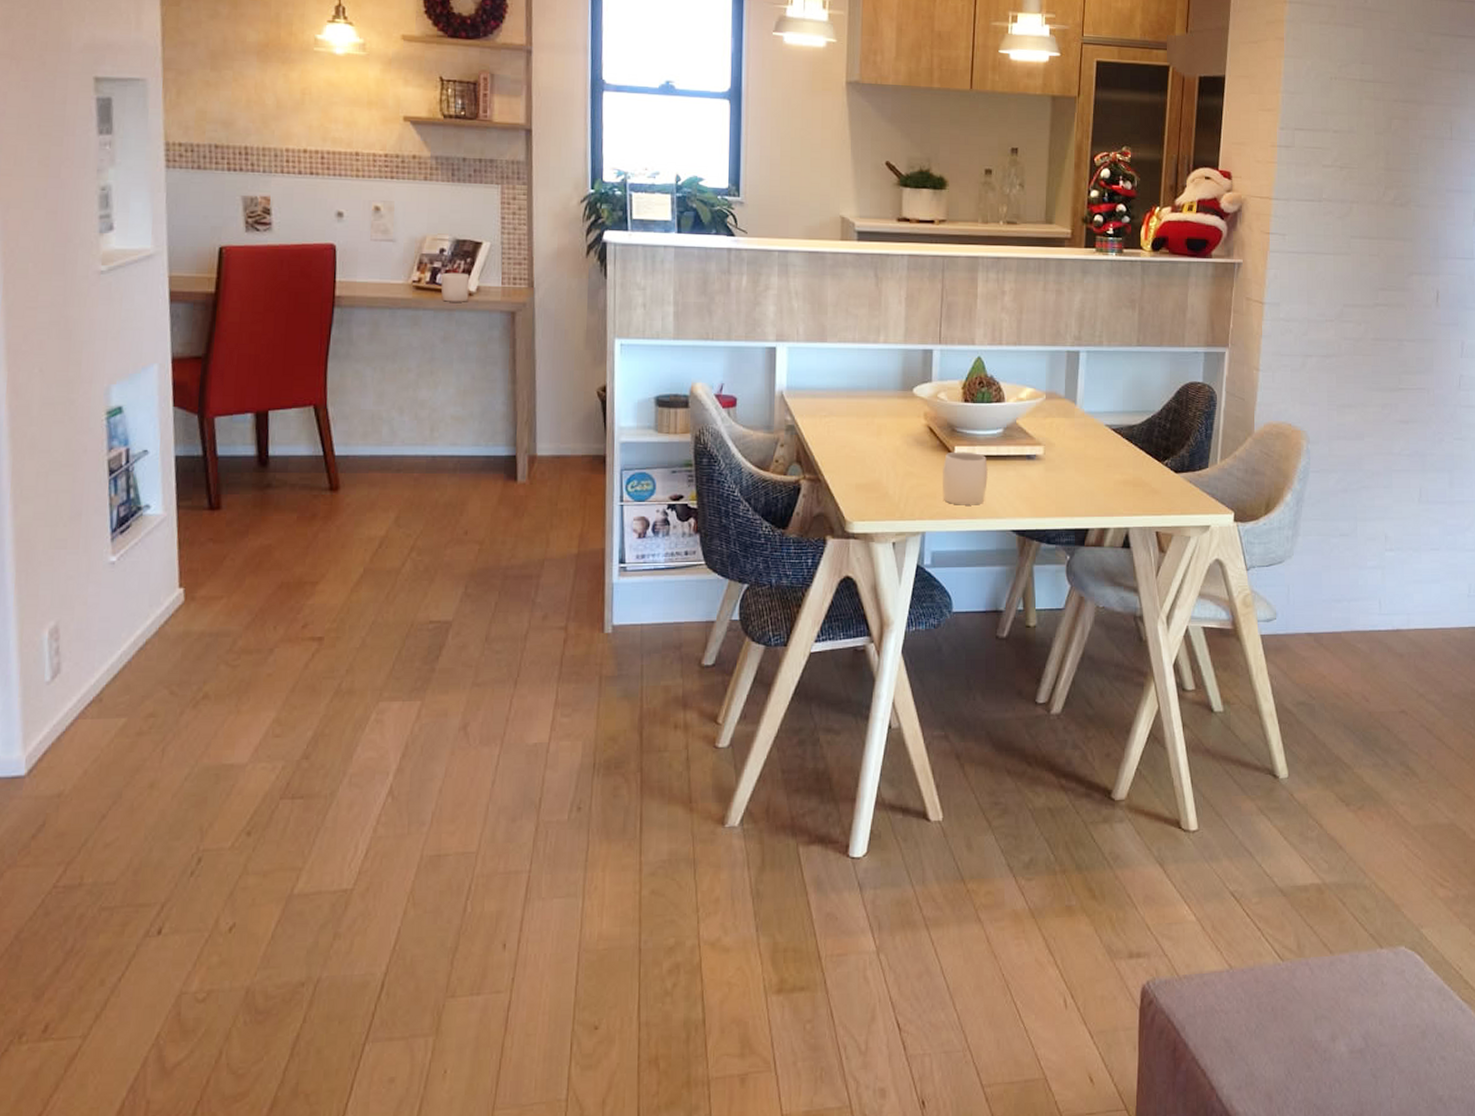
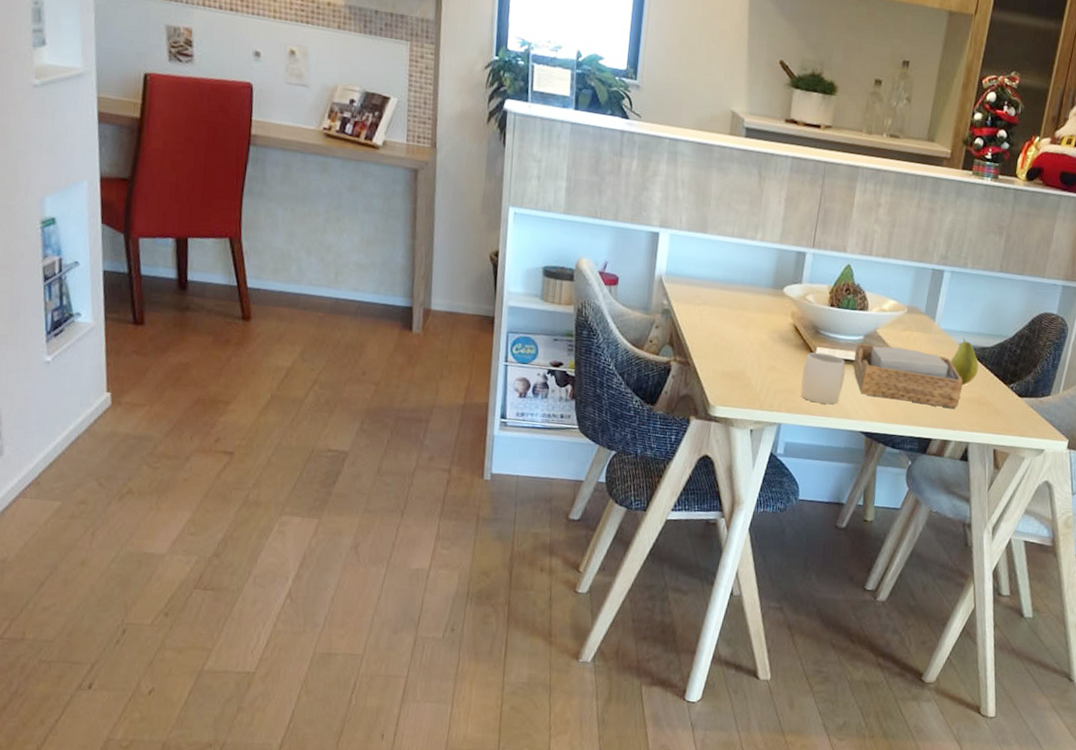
mug: present [440,272,470,302] -> none [349,123,377,155]
napkin holder: none [995,436,1115,493] -> present [853,343,964,408]
fruit: none [1098,417,1129,469] -> present [950,337,979,386]

